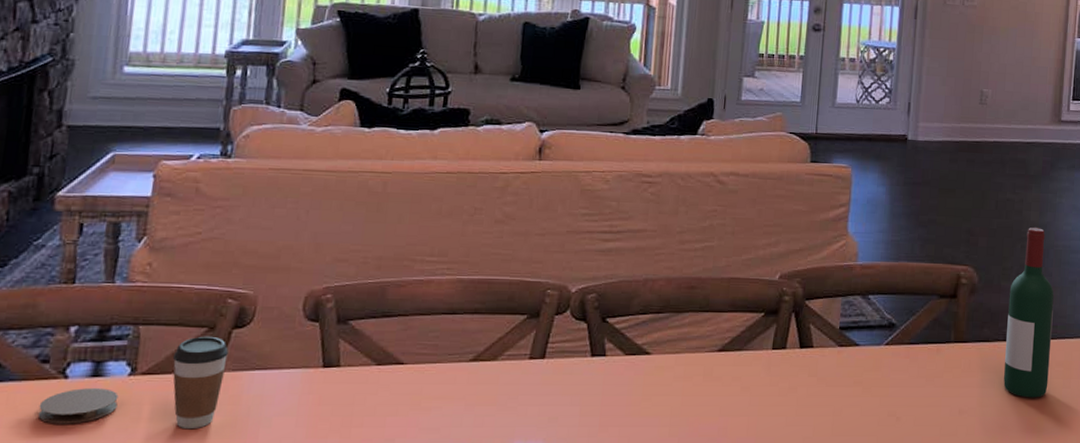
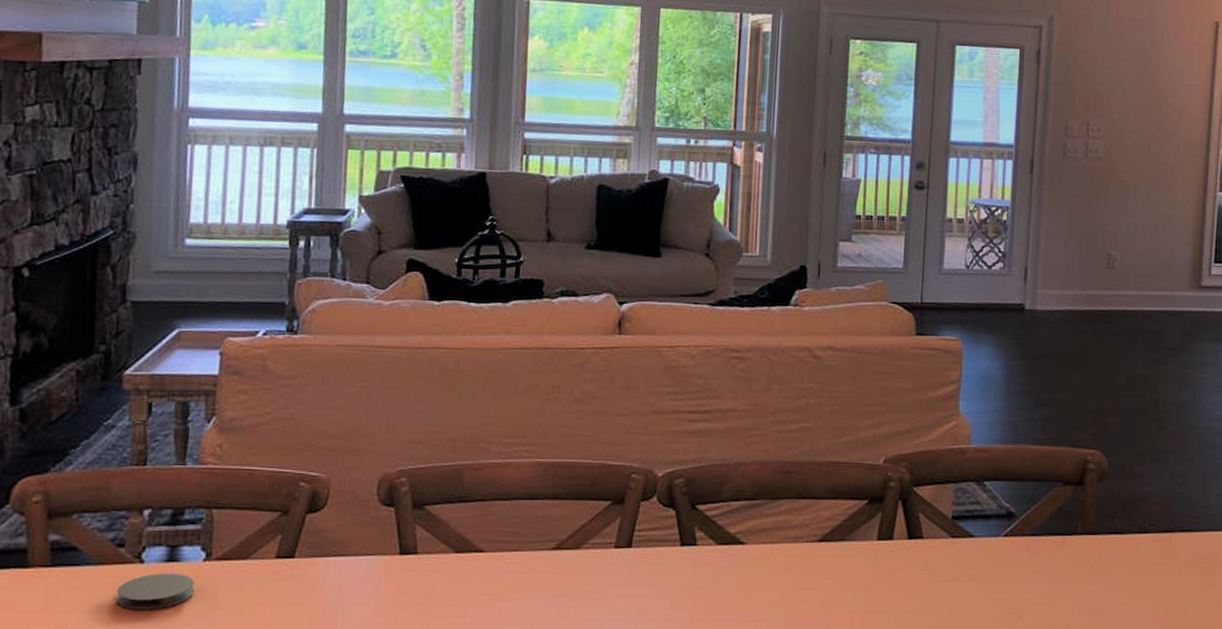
coffee cup: present [172,336,229,430] -> none [247,520,303,618]
wine bottle: present [1003,227,1054,398] -> none [1139,407,1196,597]

